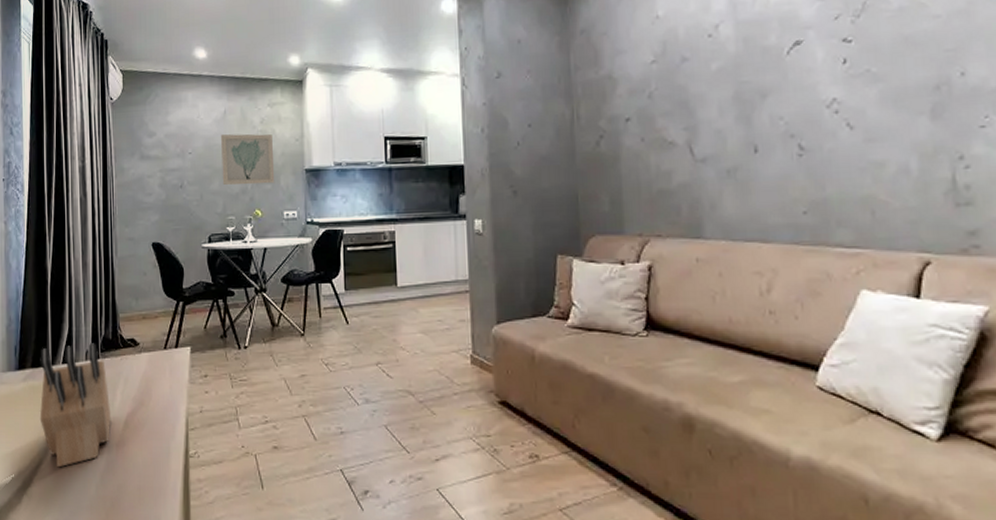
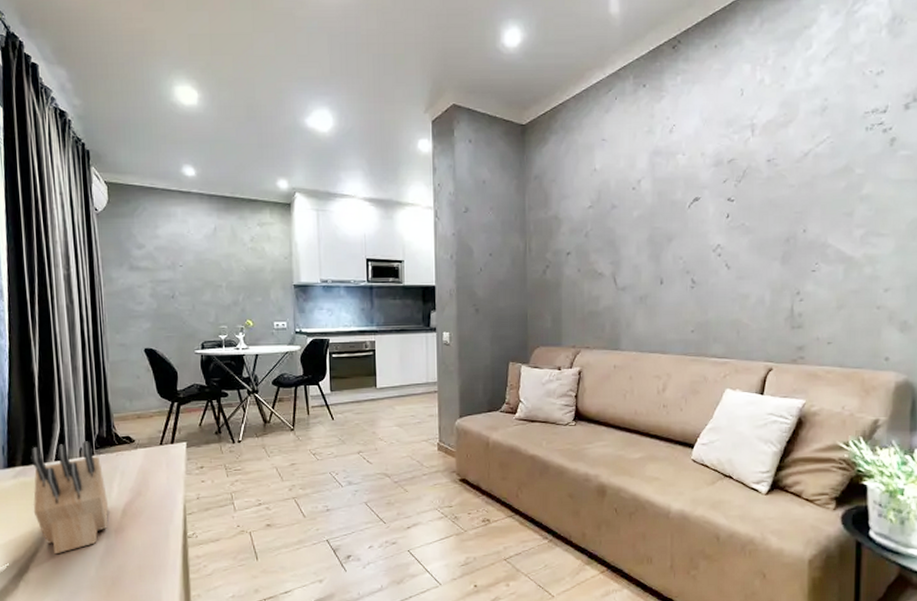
wall art: present [221,134,275,186] -> none [212,250,265,297]

